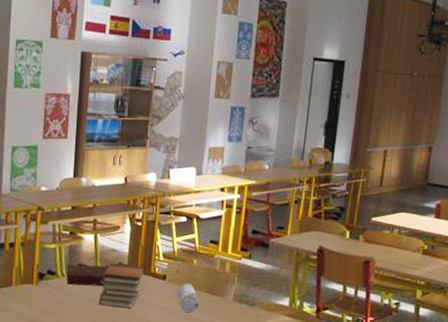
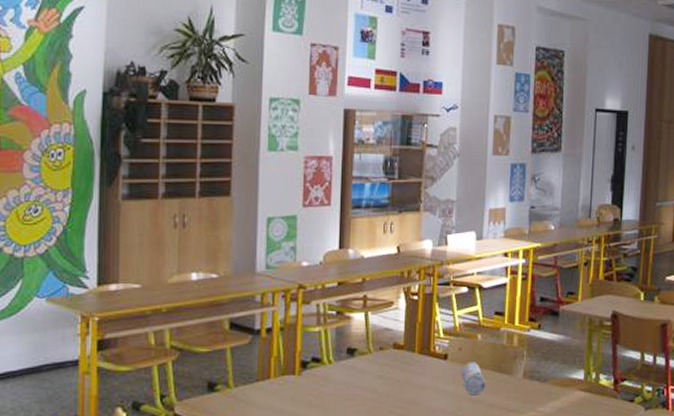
book: present [66,264,109,286] -> none [333,348,382,372]
book stack: present [99,263,144,309] -> none [372,344,422,395]

